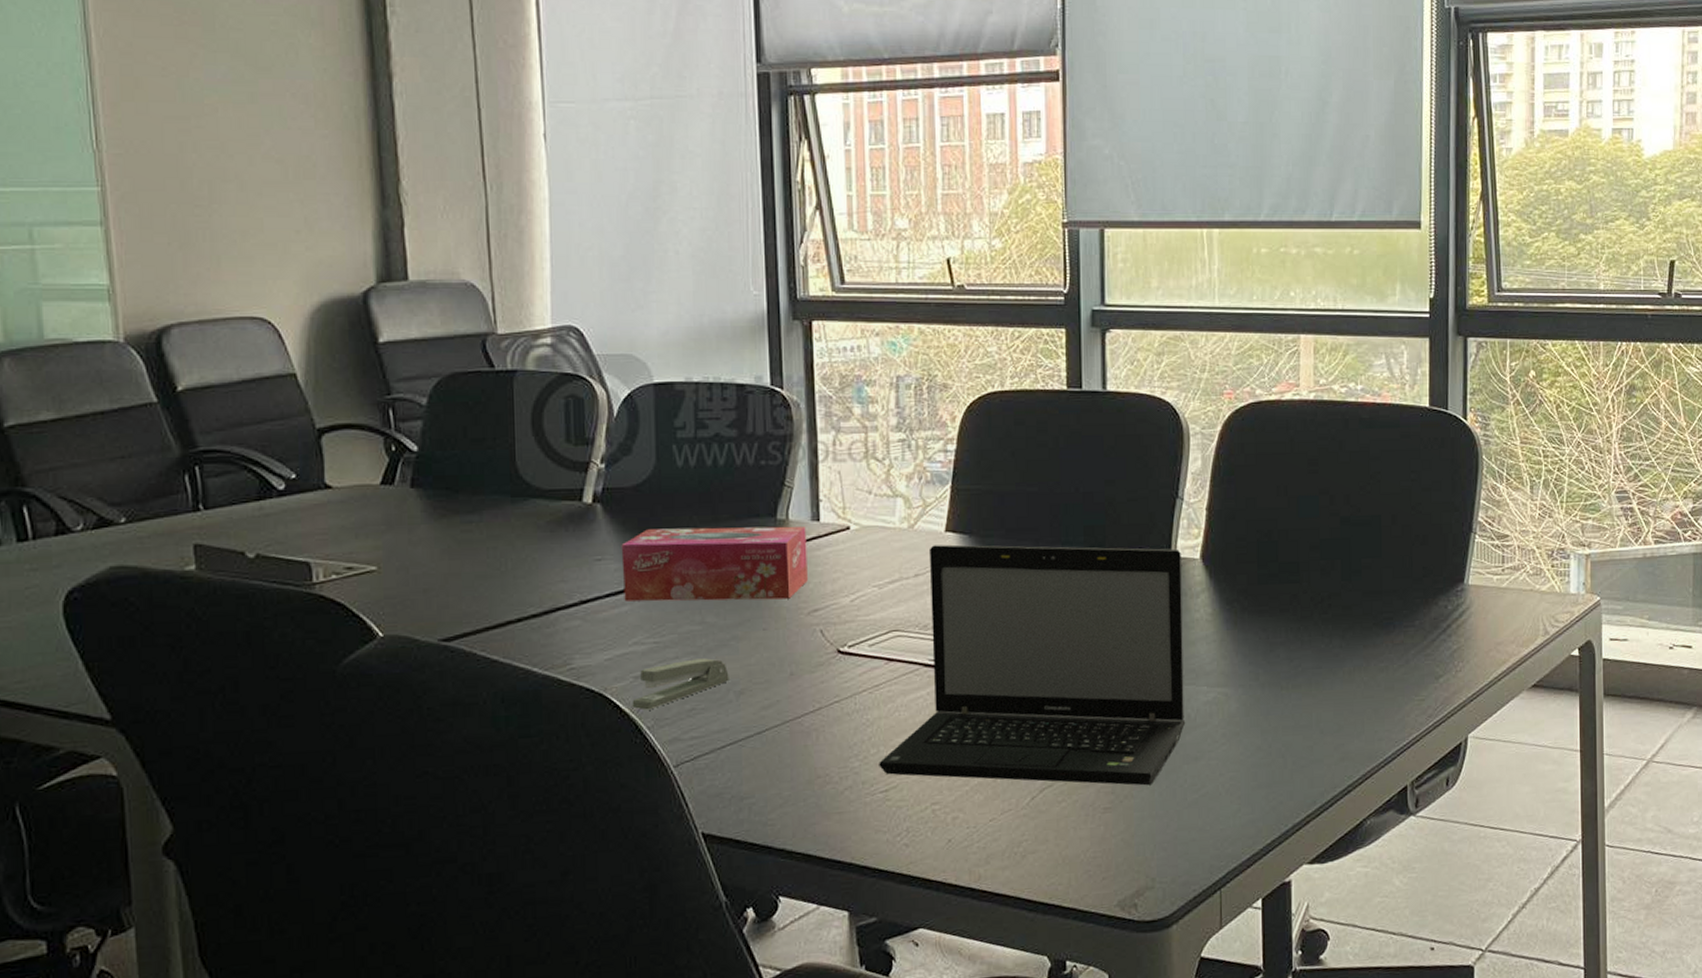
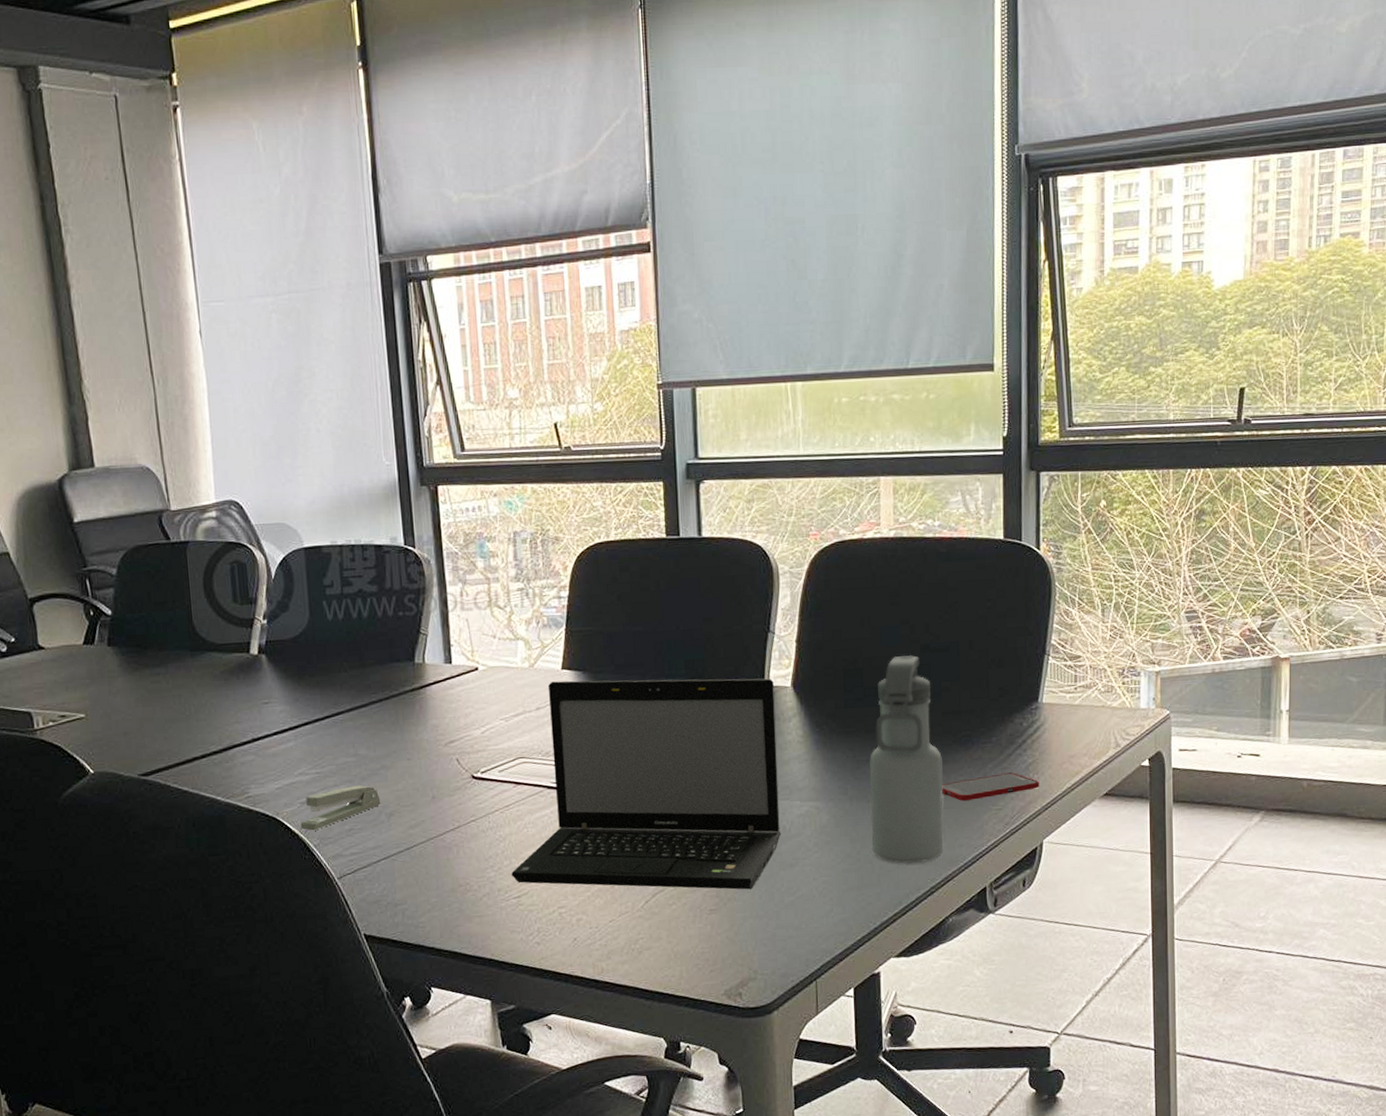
tissue box: present [621,526,808,602] -> none [284,669,444,738]
water bottle: none [1283,527,1363,760] -> present [868,654,944,865]
cell phone: none [1361,660,1465,690] -> present [942,772,1040,801]

